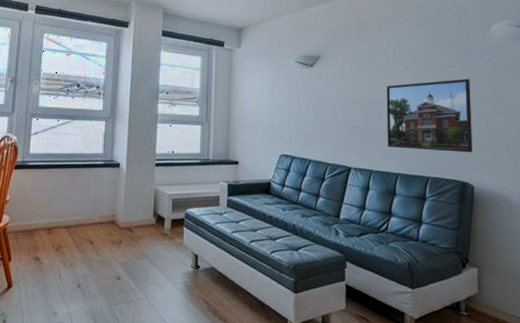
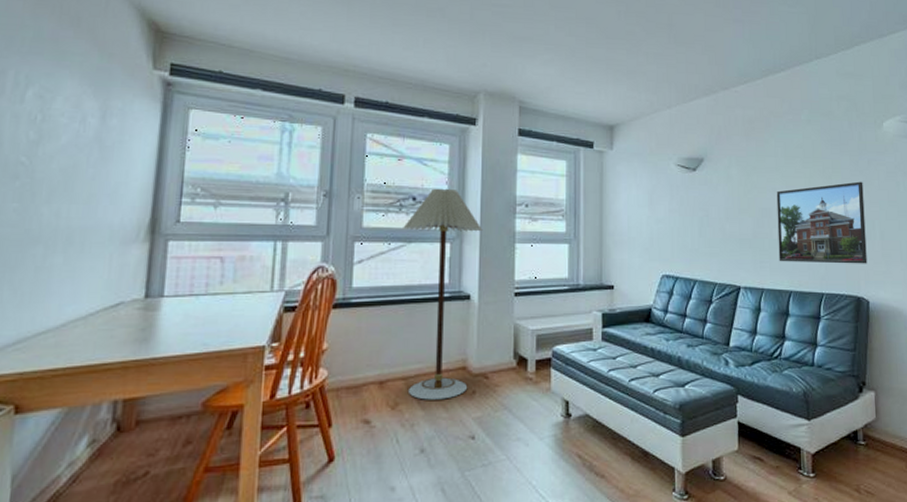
floor lamp: none [69,77,131,246] -> present [403,188,483,400]

